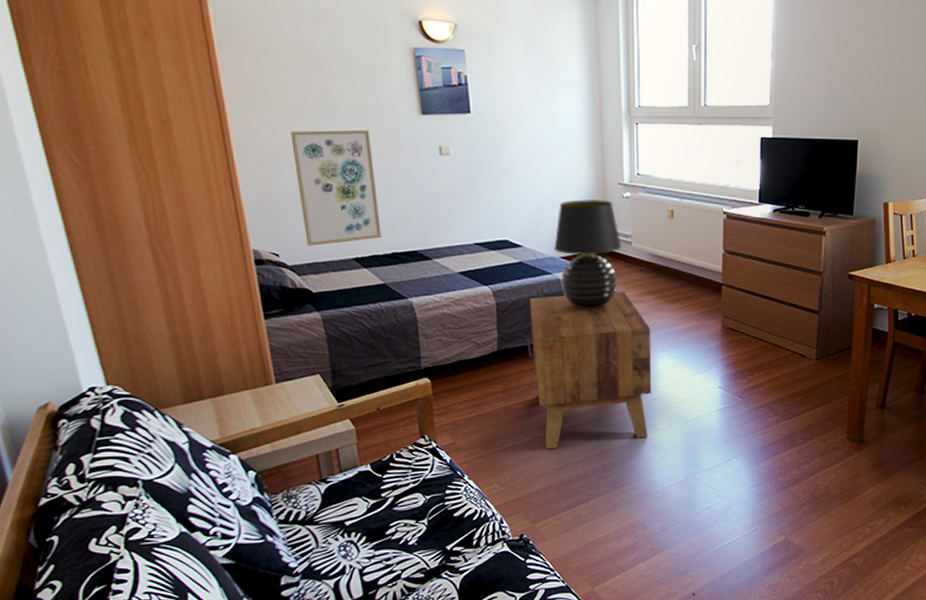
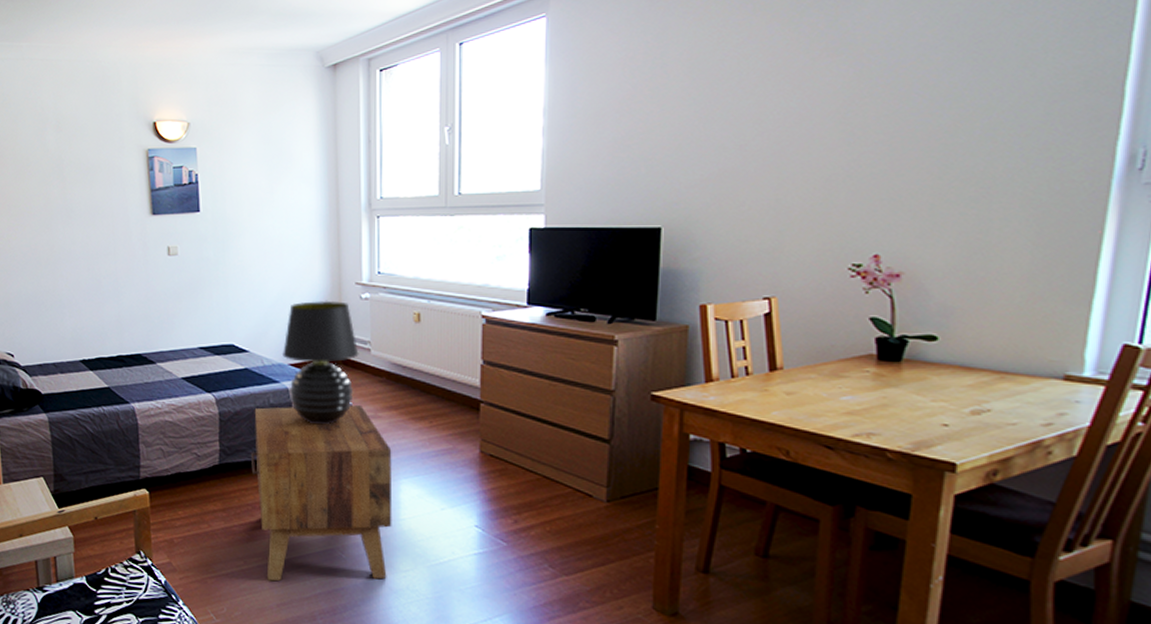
wall art: present [291,129,381,246] -> none [31,232,108,347]

